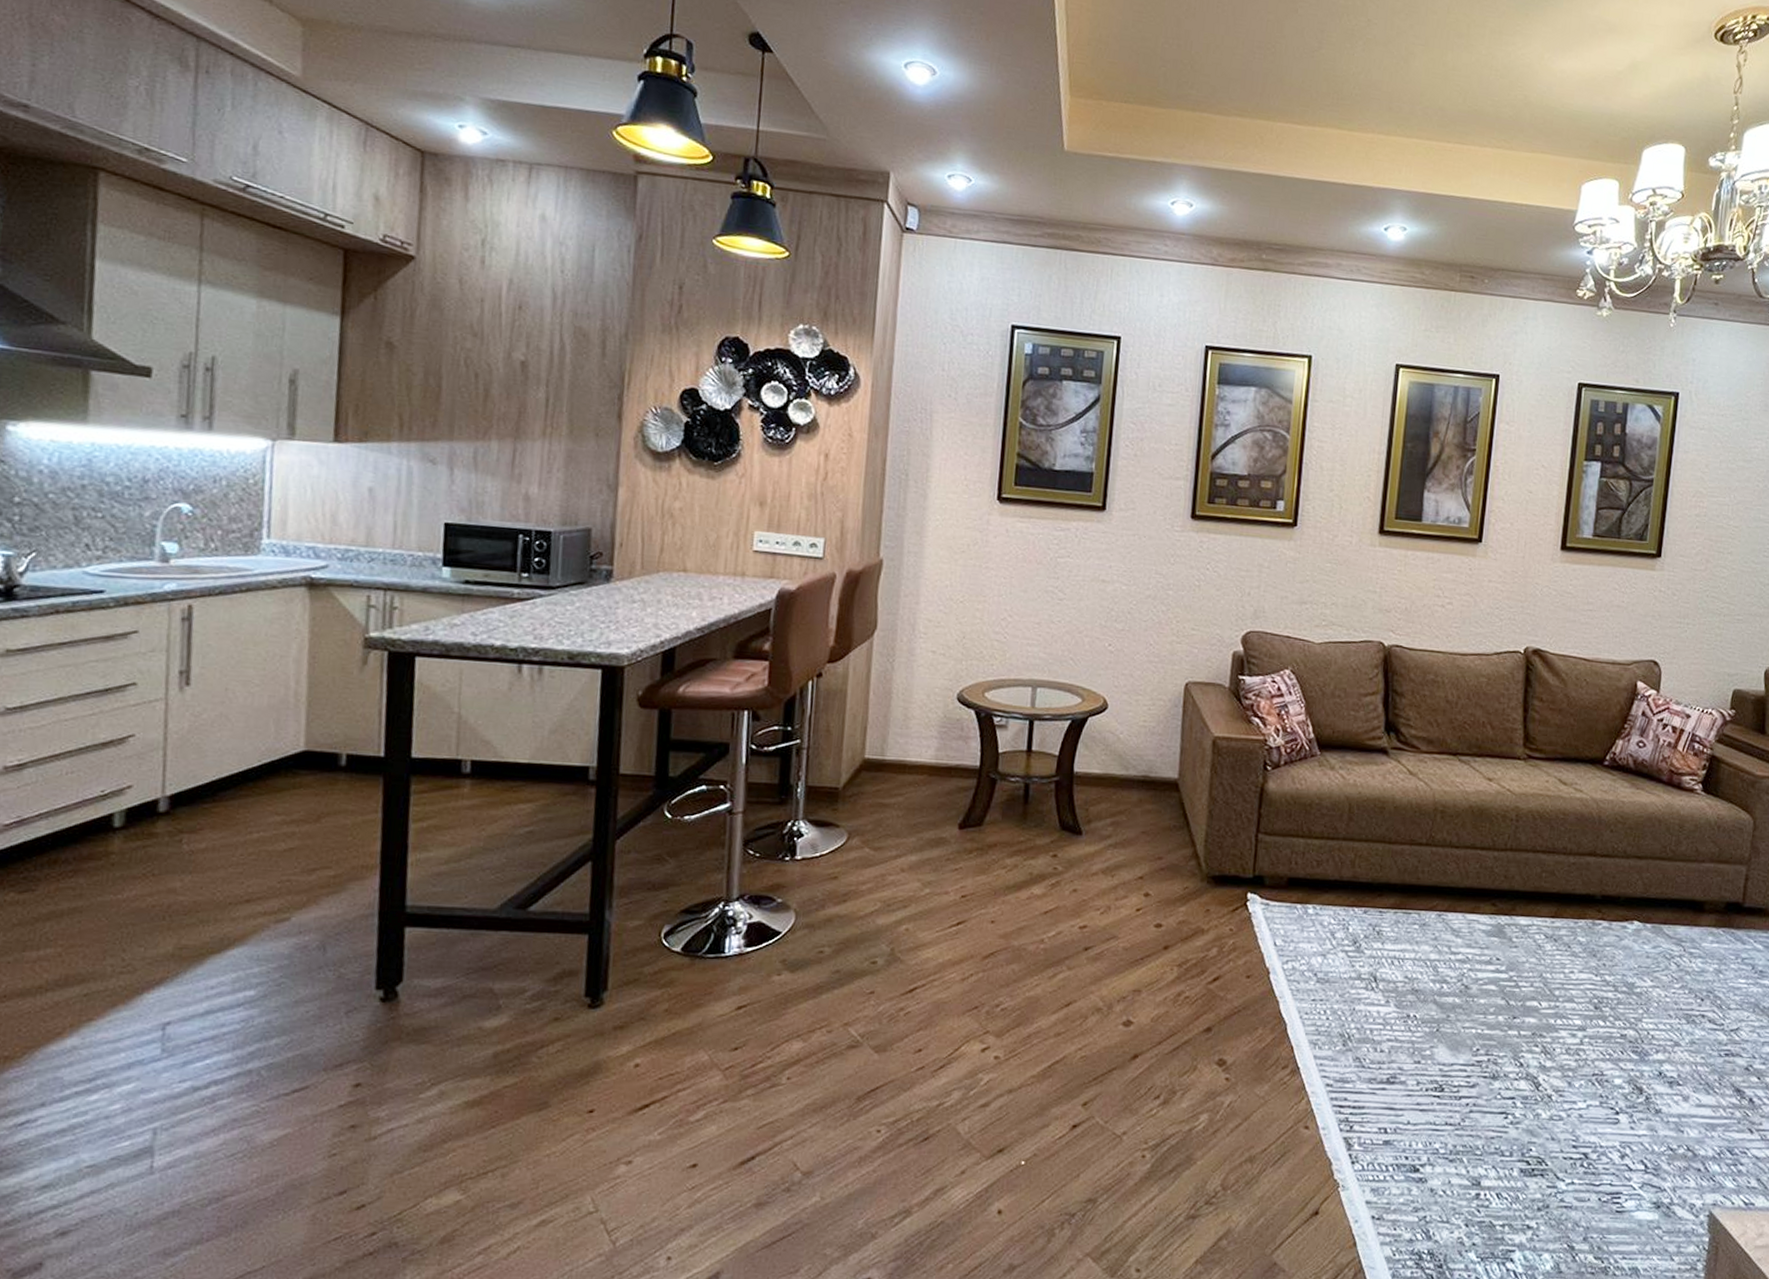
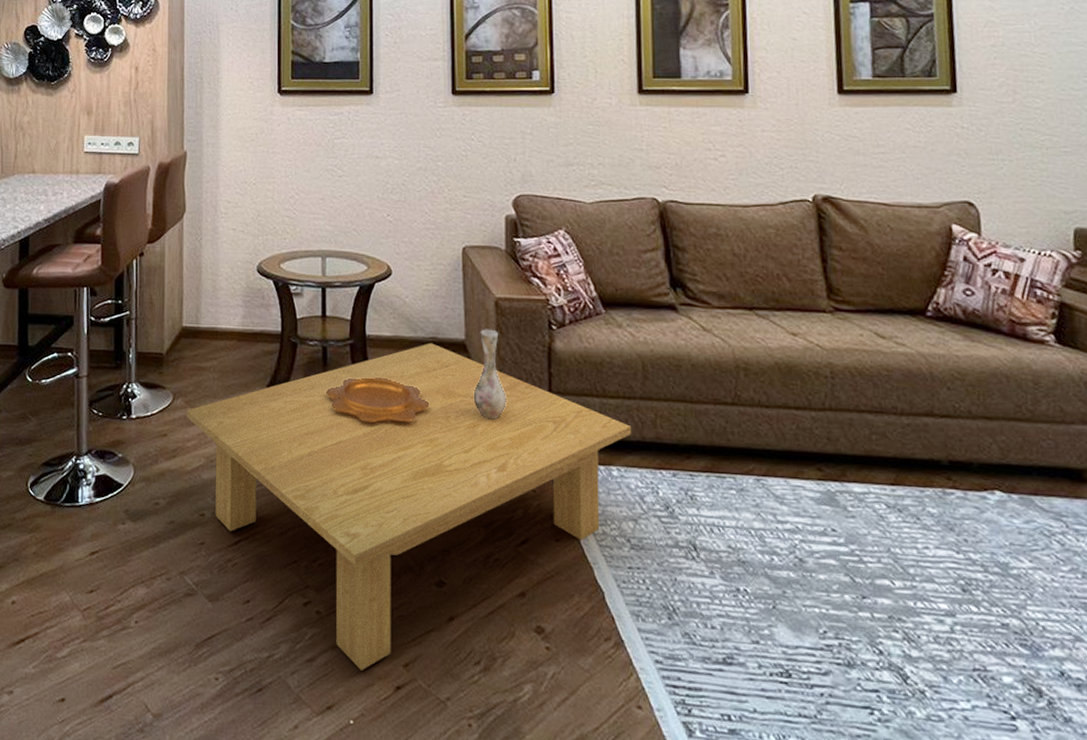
coffee table: none [862,781,1332,1112] -> present [186,343,632,671]
decorative bowl: none [1024,816,1135,863] -> present [326,377,430,423]
vase: none [1180,768,1214,860] -> present [473,329,506,420]

